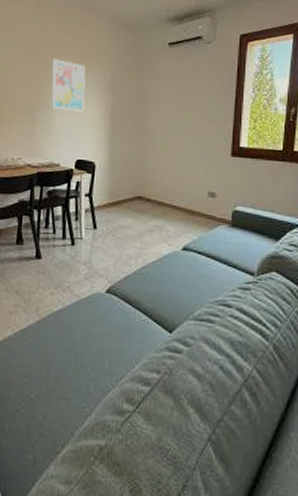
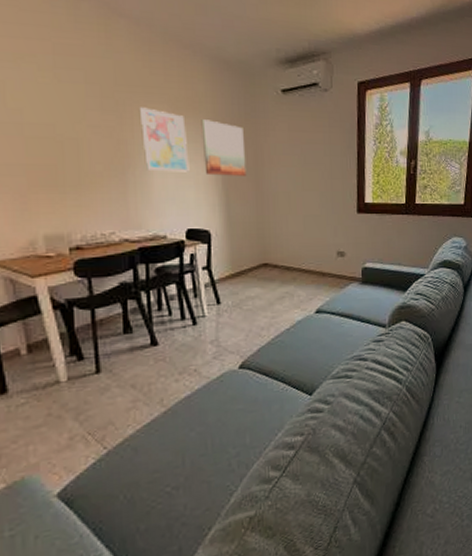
wall art: none [97,68,132,117] -> present [201,119,247,176]

